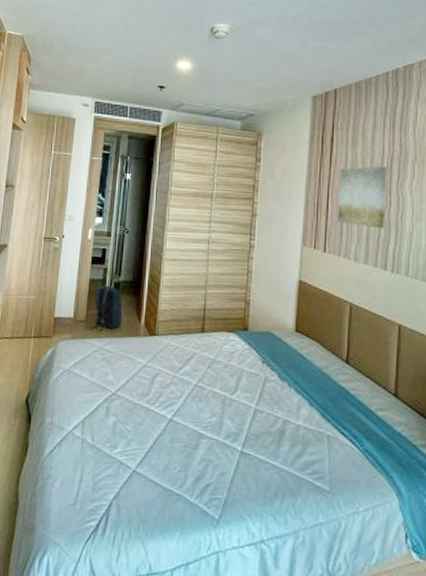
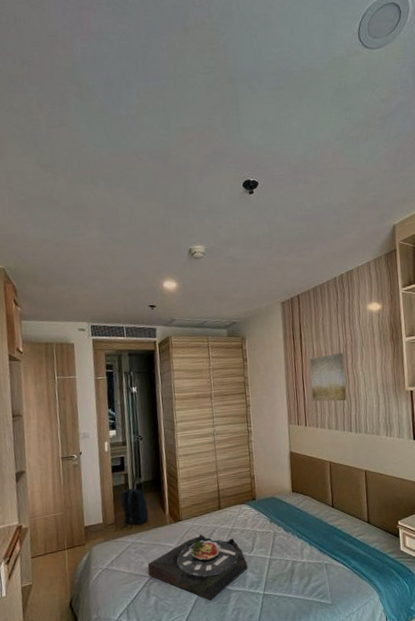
serving tray: none [111,356,227,440] -> present [147,534,248,601]

